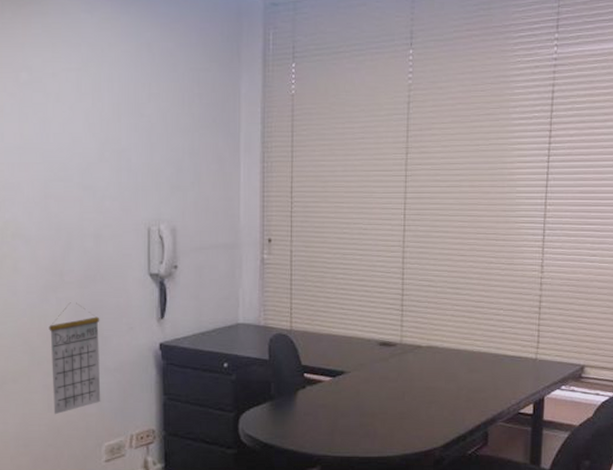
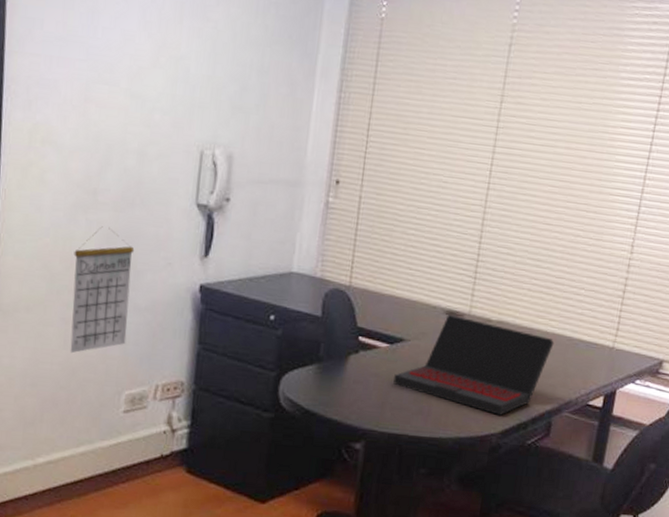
laptop: none [340,346,482,431] -> present [393,315,554,416]

